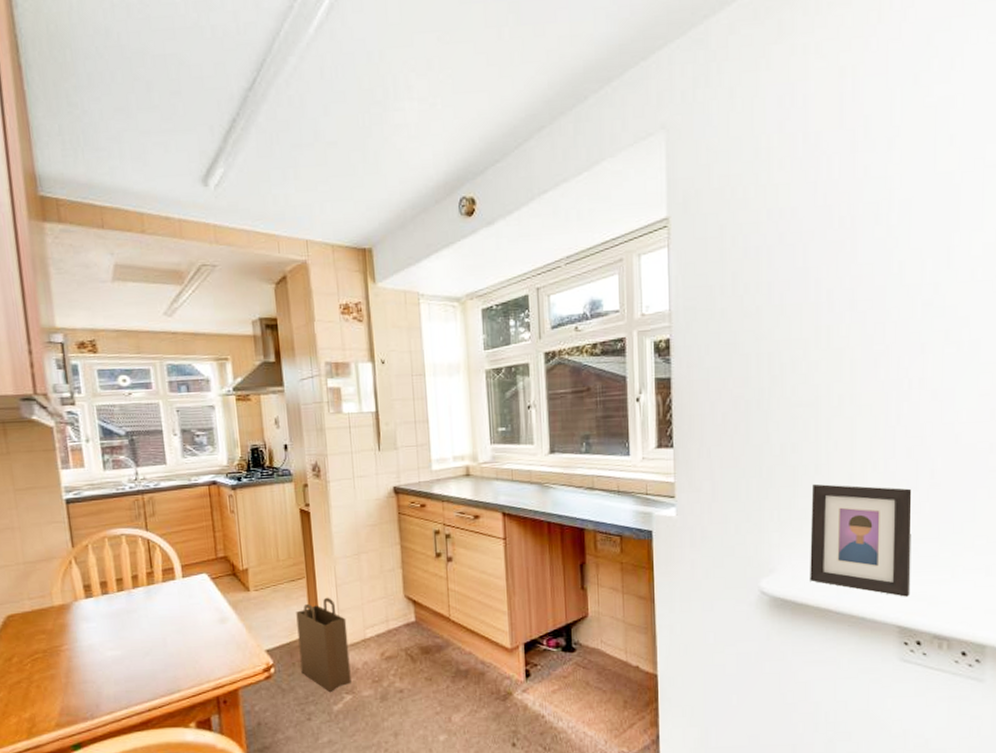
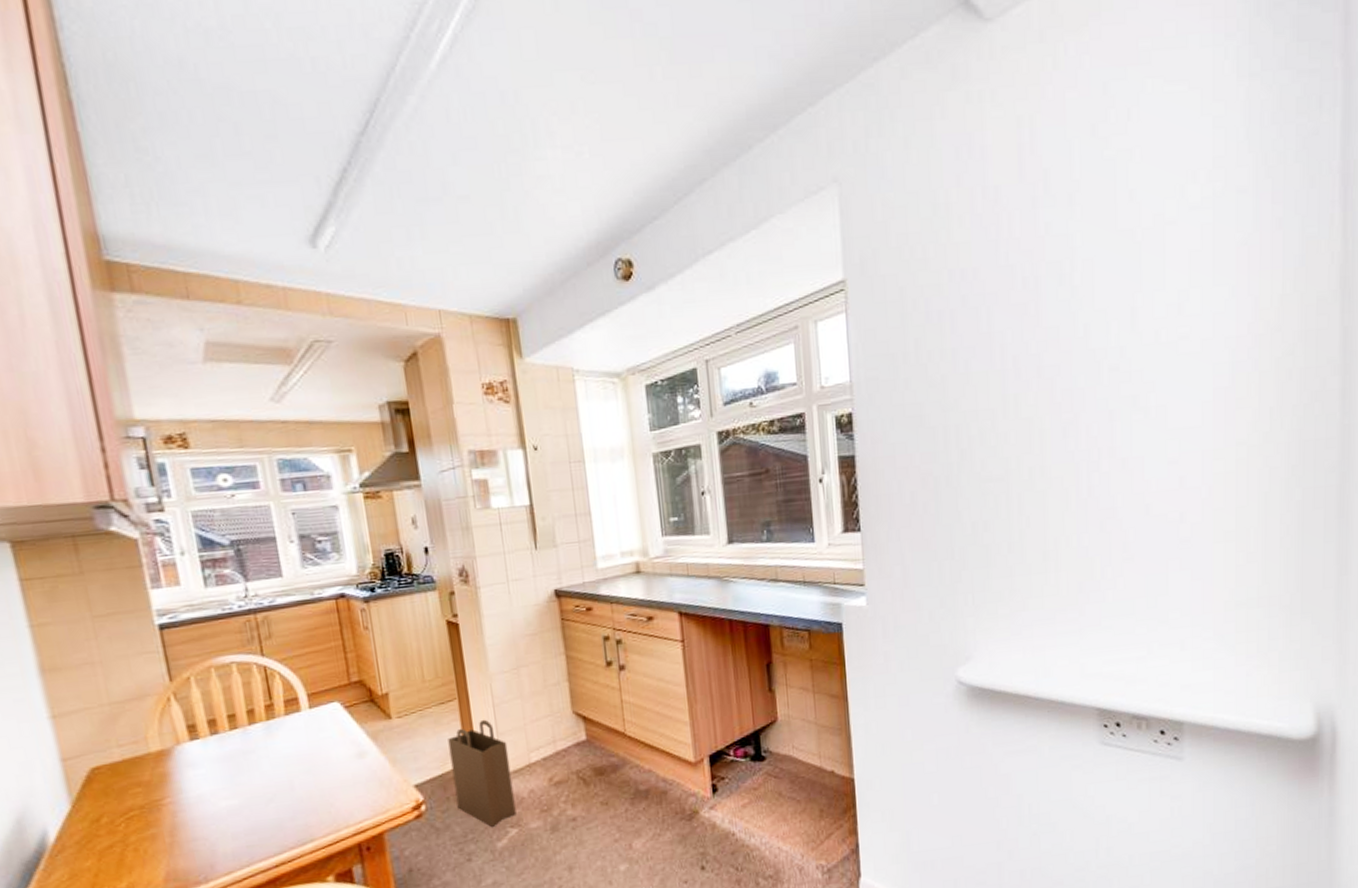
picture frame: present [810,483,911,597] -> none [1005,563,1108,678]

